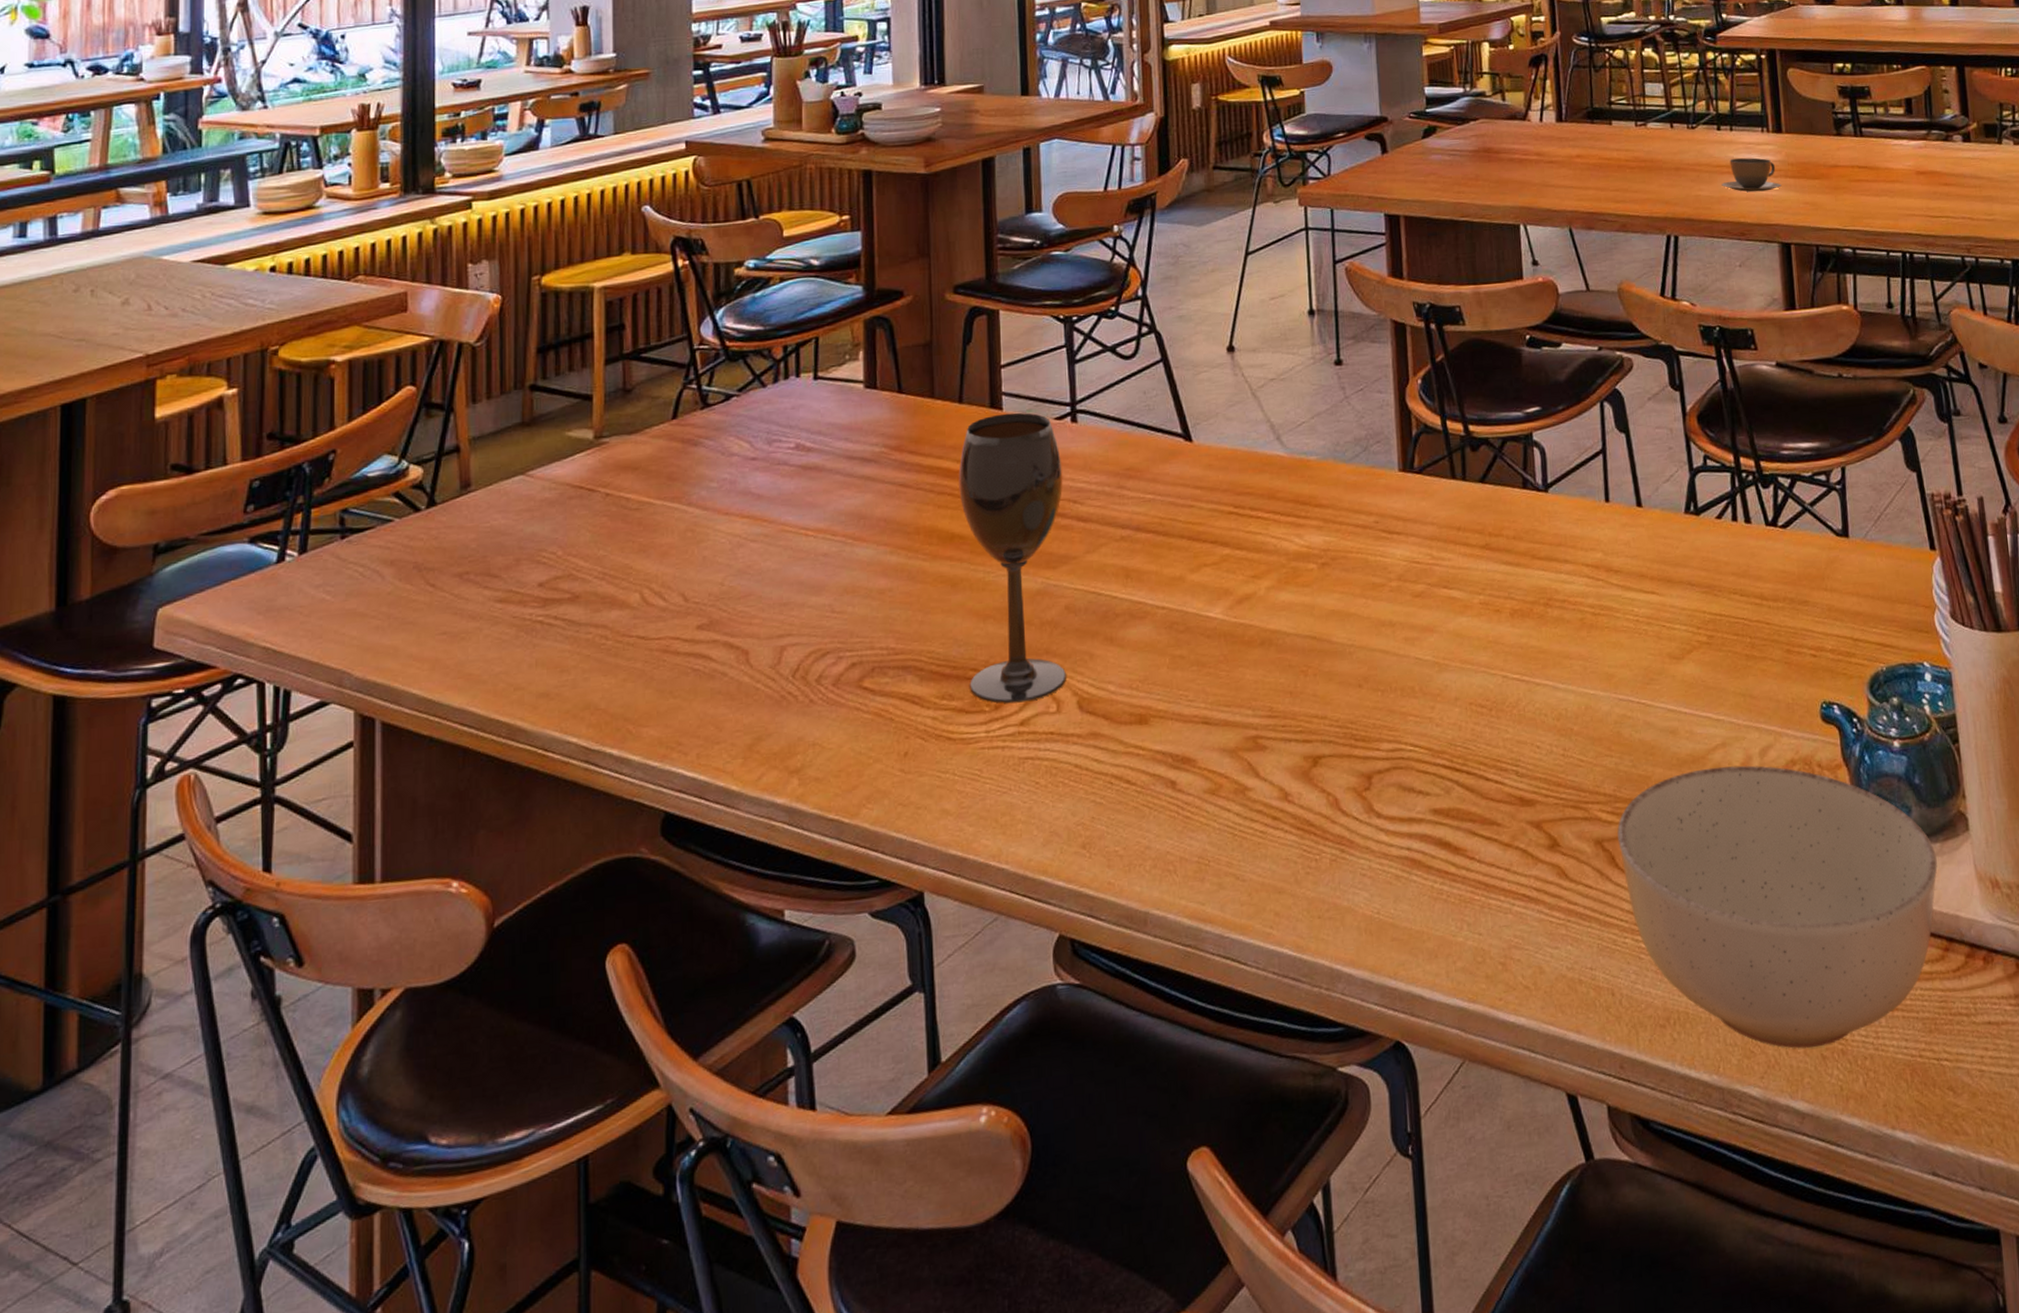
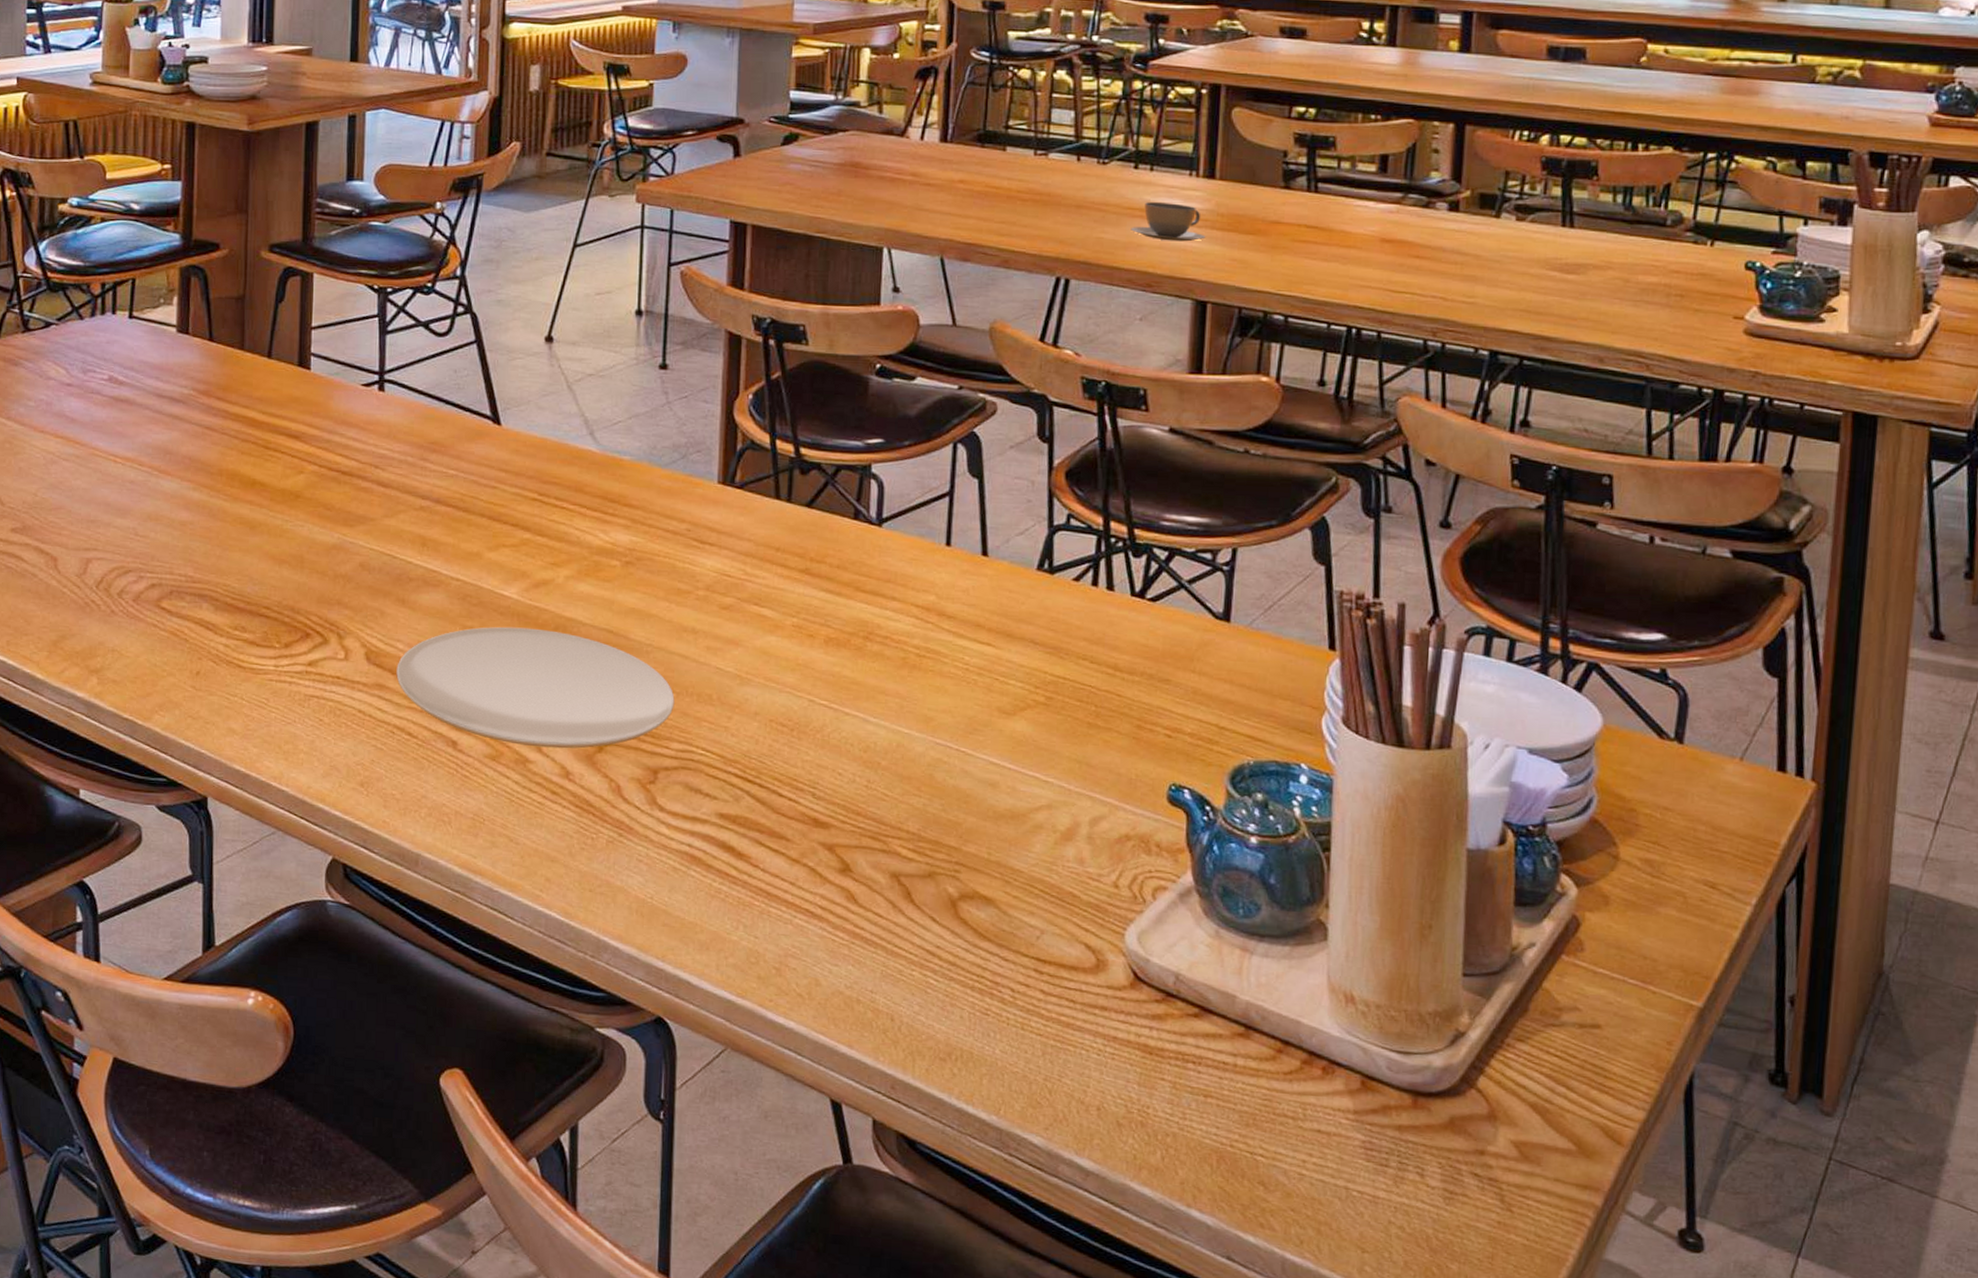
wine glass: present [958,412,1067,704] -> none [262,373,367,645]
plate: none [1110,646,1381,774] -> present [396,627,675,749]
bowl: present [1617,765,1938,1049] -> none [917,826,1283,1114]

